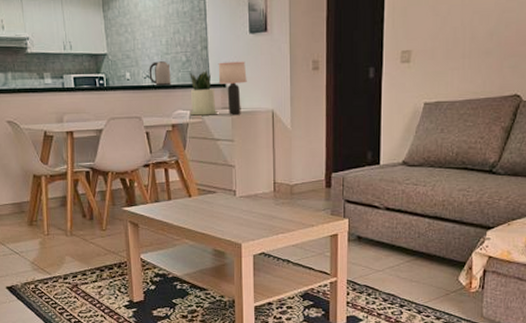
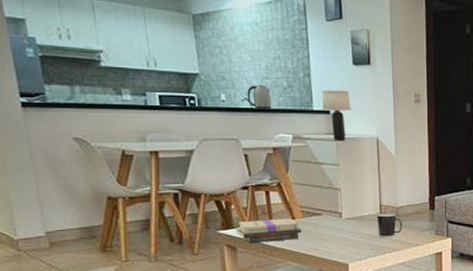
books: none [138,196,198,221] -> present [236,218,302,243]
planter: present [189,70,219,116] -> none [291,96,323,140]
mug: none [270,191,297,217] -> present [376,213,403,238]

